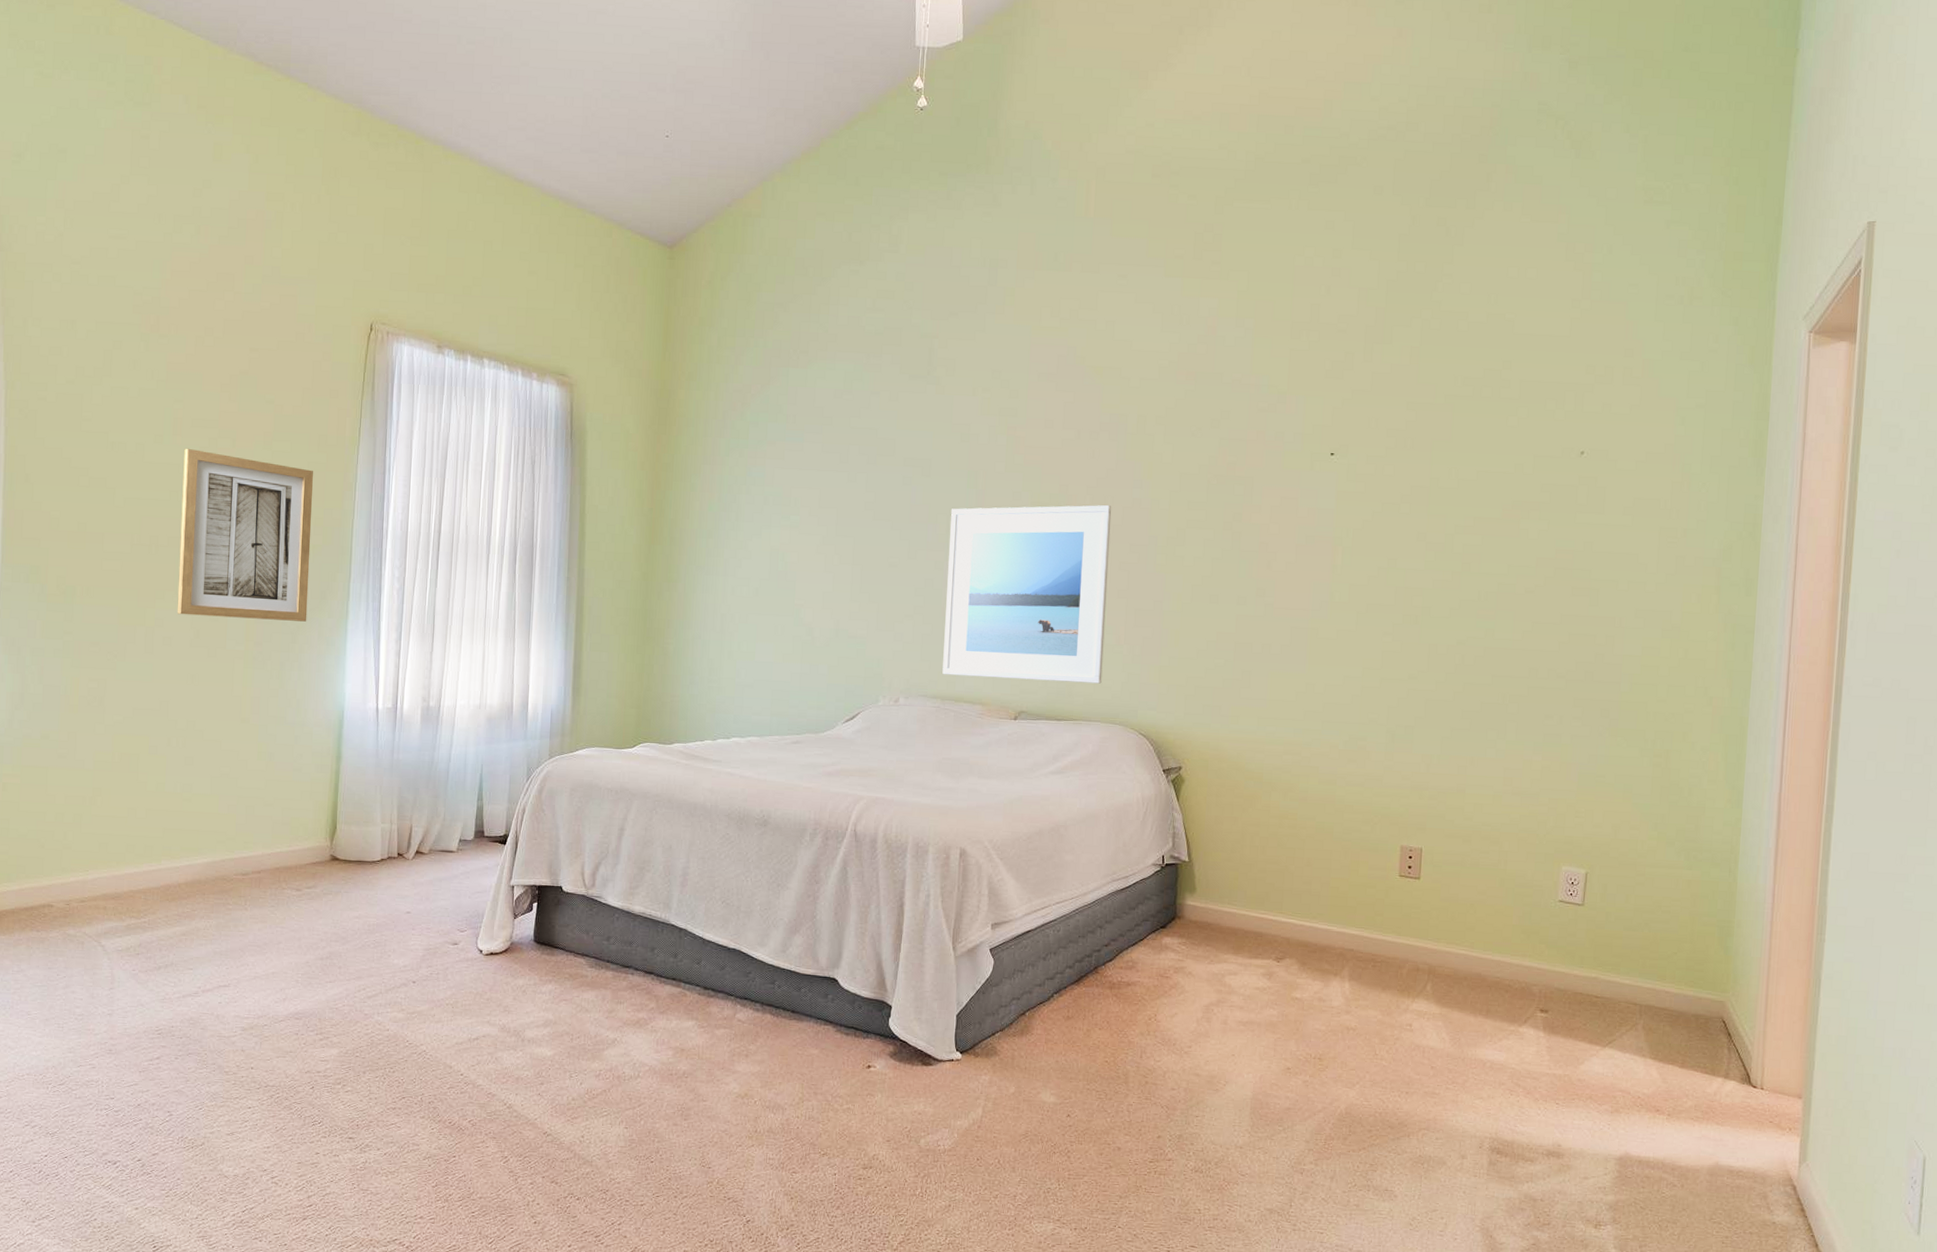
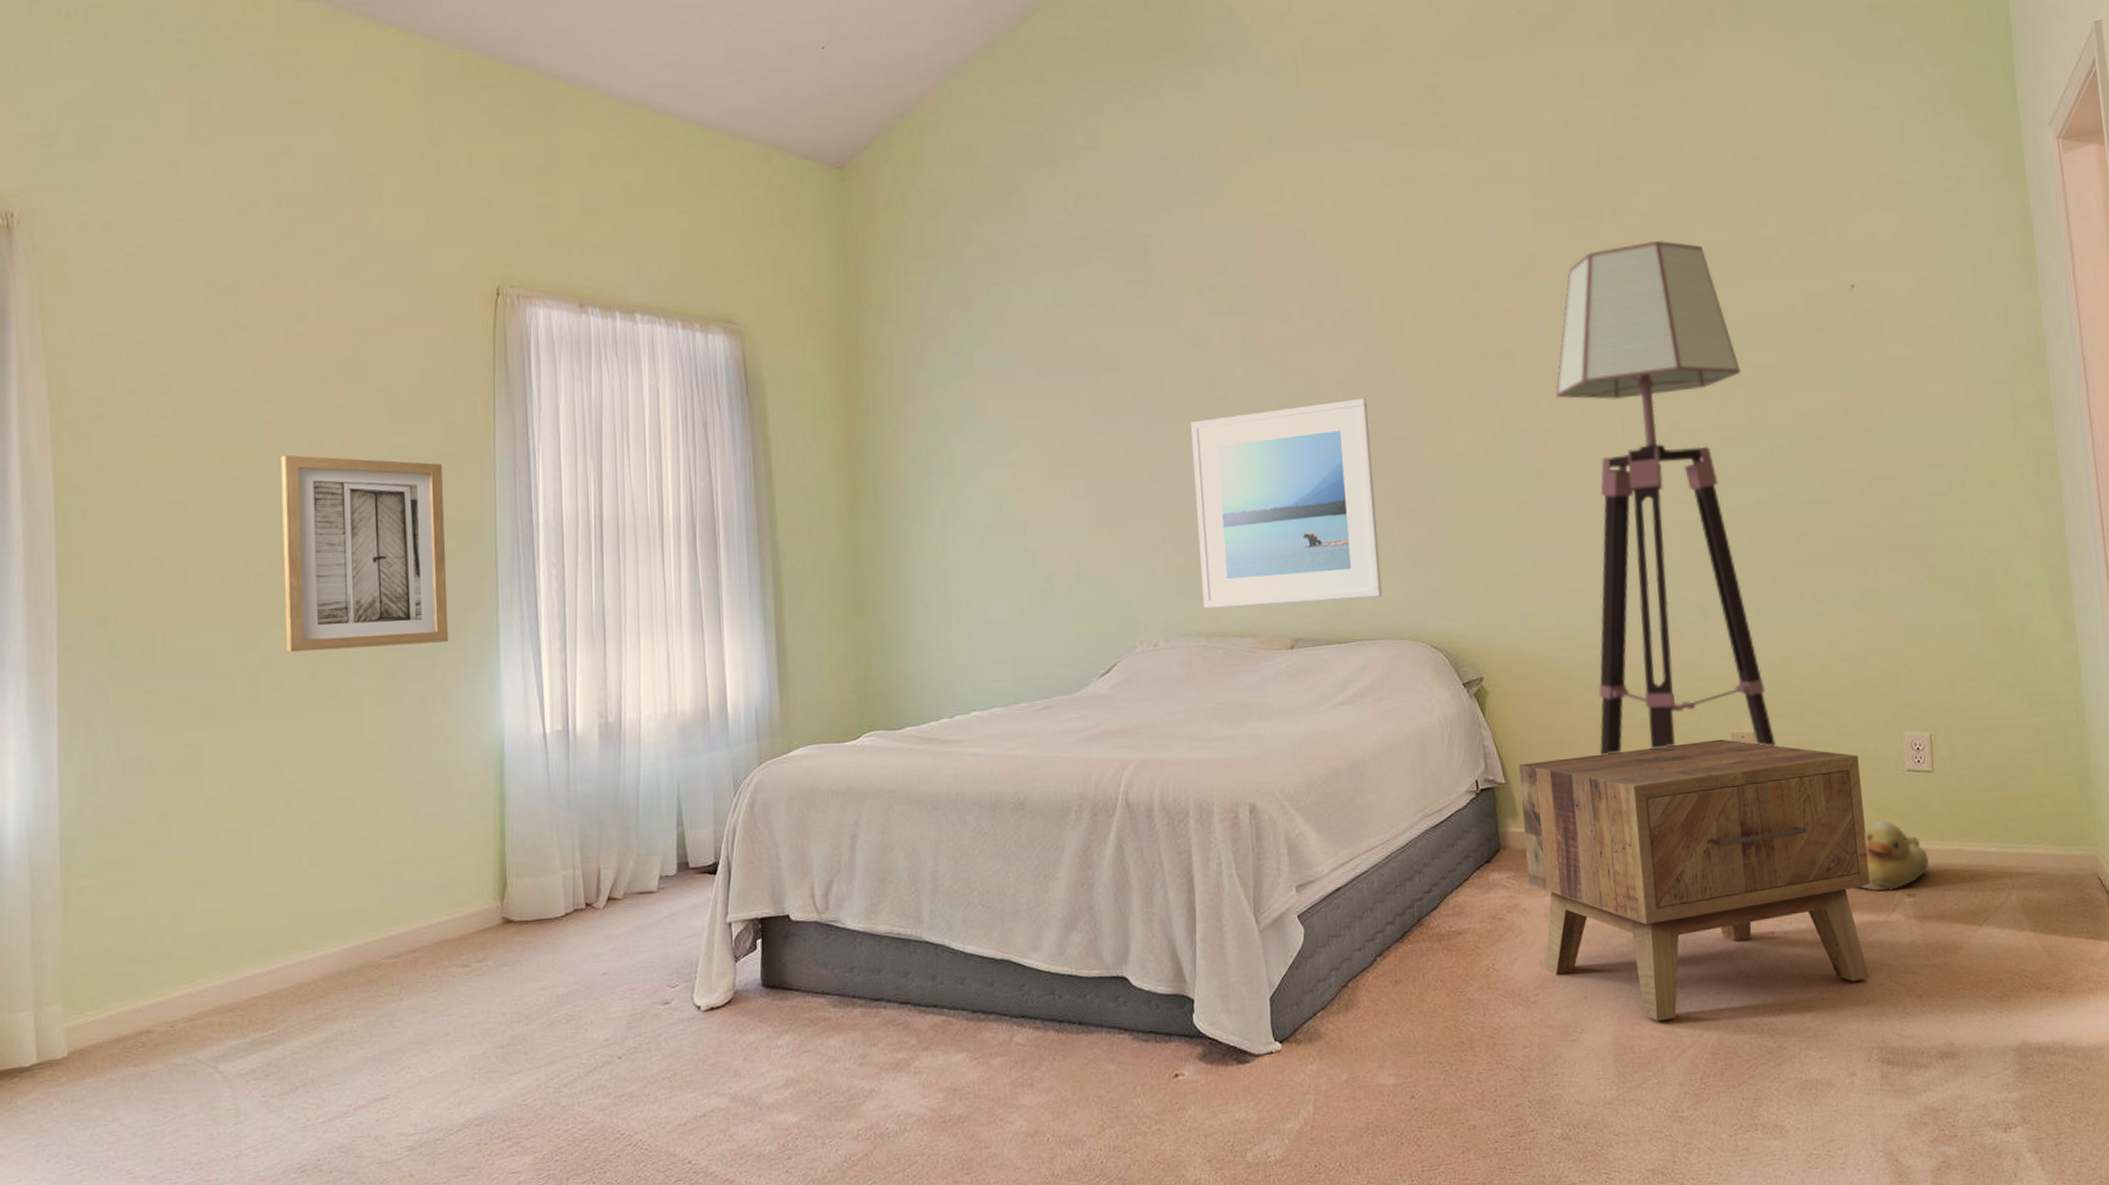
side table: none [1197,847,1515,1086] -> present [1518,739,1871,1022]
floor lamp: none [1278,390,1462,863] -> present [1556,241,1776,755]
rubber duck: none [1496,941,1566,1004] -> present [1858,820,1929,891]

